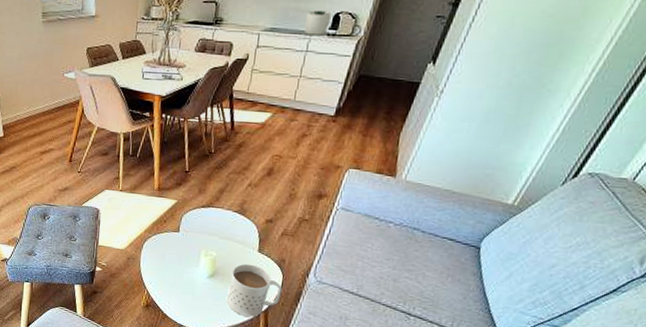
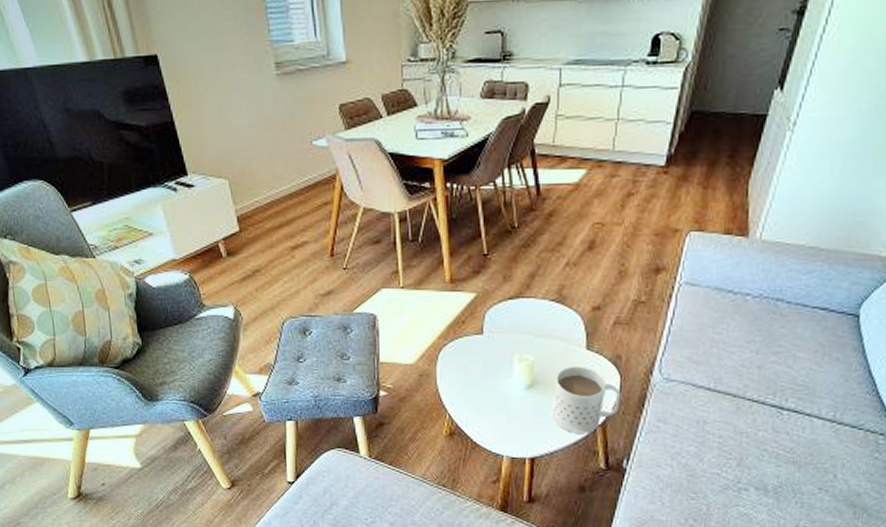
planter: present [304,10,332,35] -> none [617,32,650,65]

